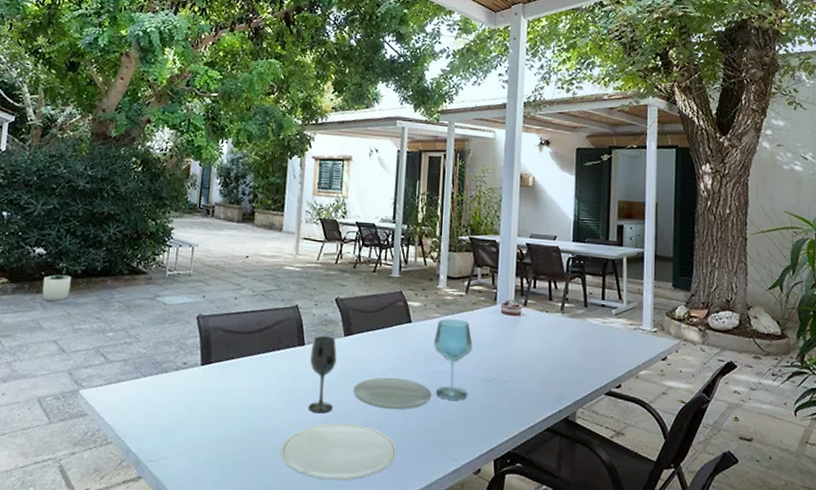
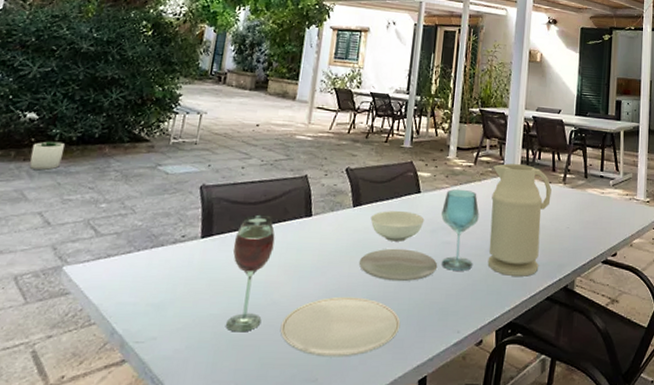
wineglass: none [230,343,271,455] -> present [226,214,275,332]
wine glass: present [308,335,337,414] -> none [311,206,345,287]
bowl: none [362,340,417,371] -> present [370,210,425,242]
water jug: none [483,292,549,407] -> present [487,163,552,277]

